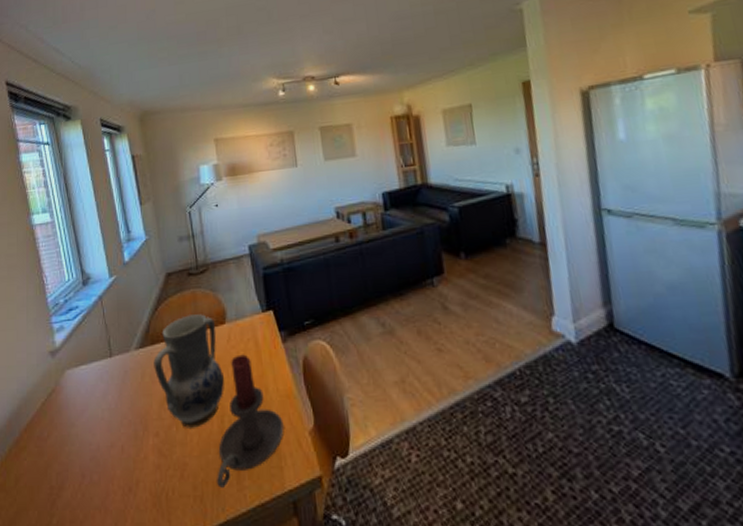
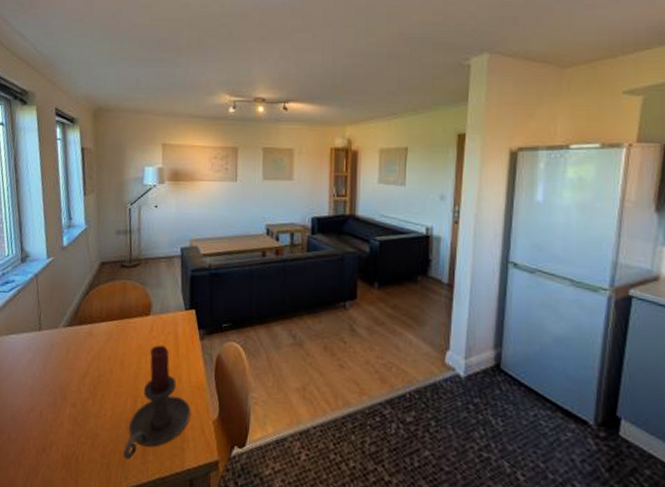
vase: present [153,314,225,428] -> none [78,303,143,404]

